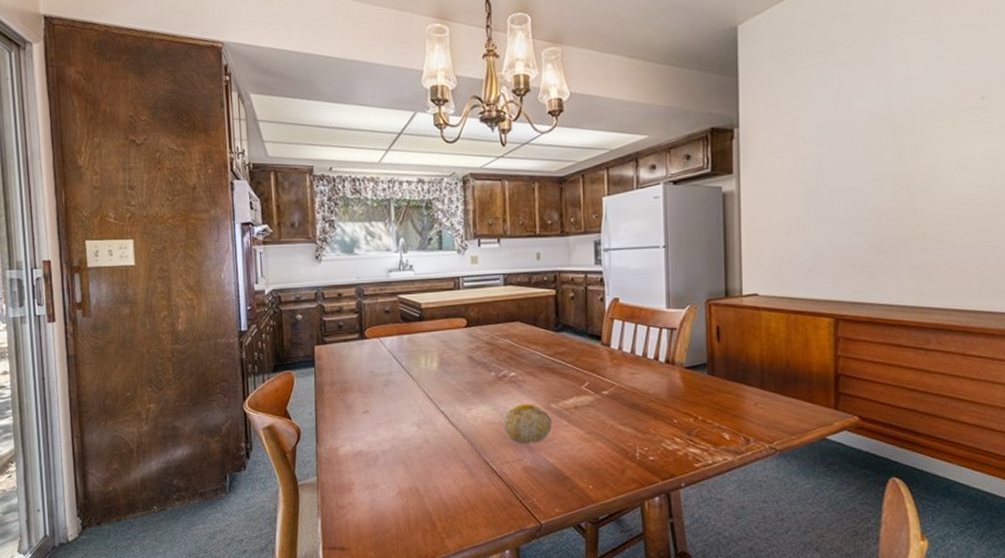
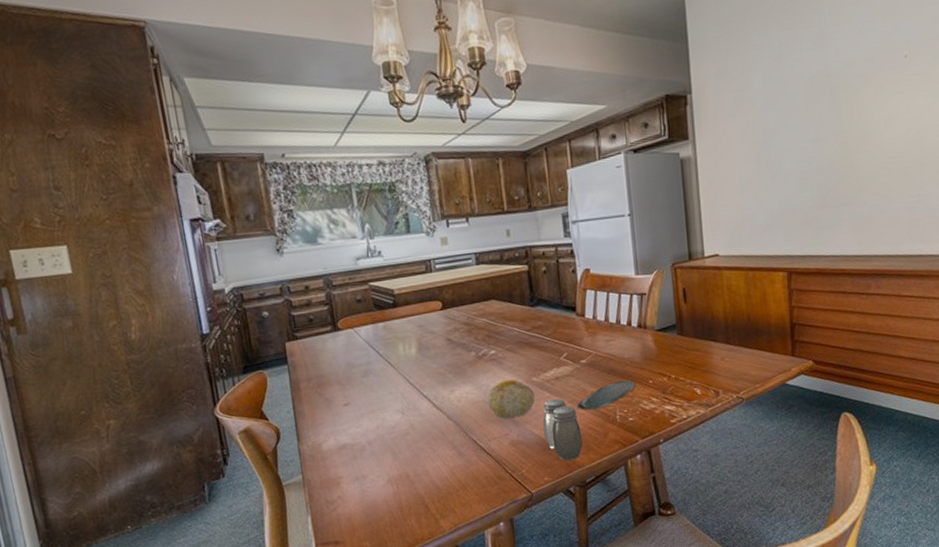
salt and pepper shaker: none [559,429,598,494] -> present [543,398,583,461]
oval tray: none [595,416,659,444] -> present [577,380,636,411]

